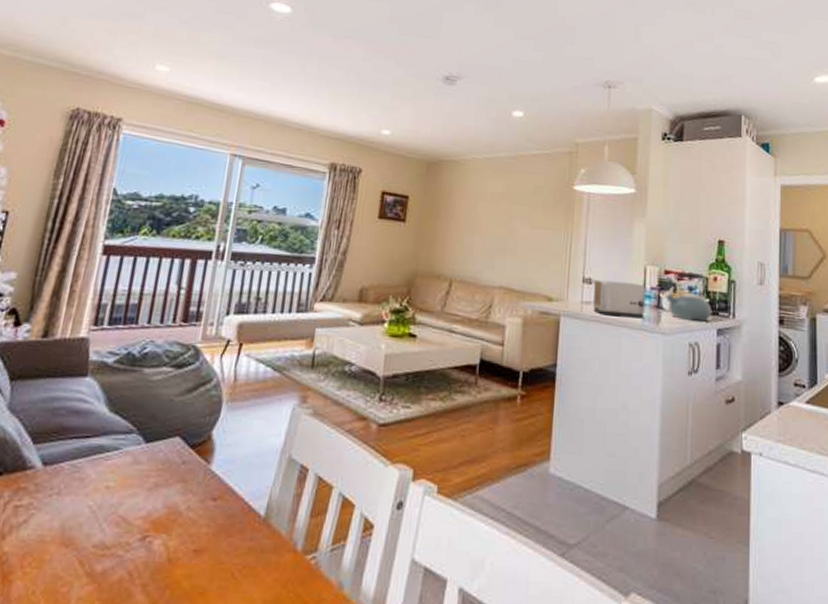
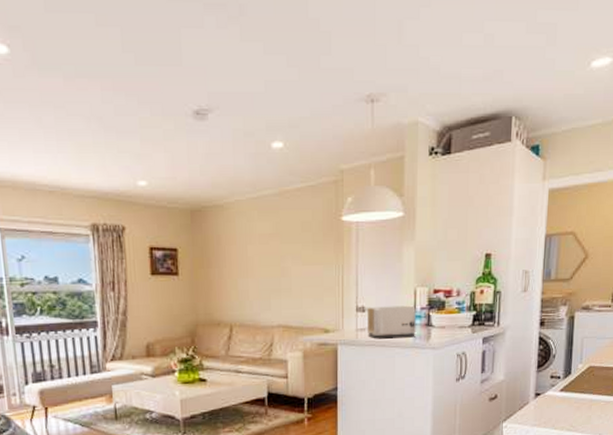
kettle: present [664,272,712,321] -> none [433,287,478,334]

